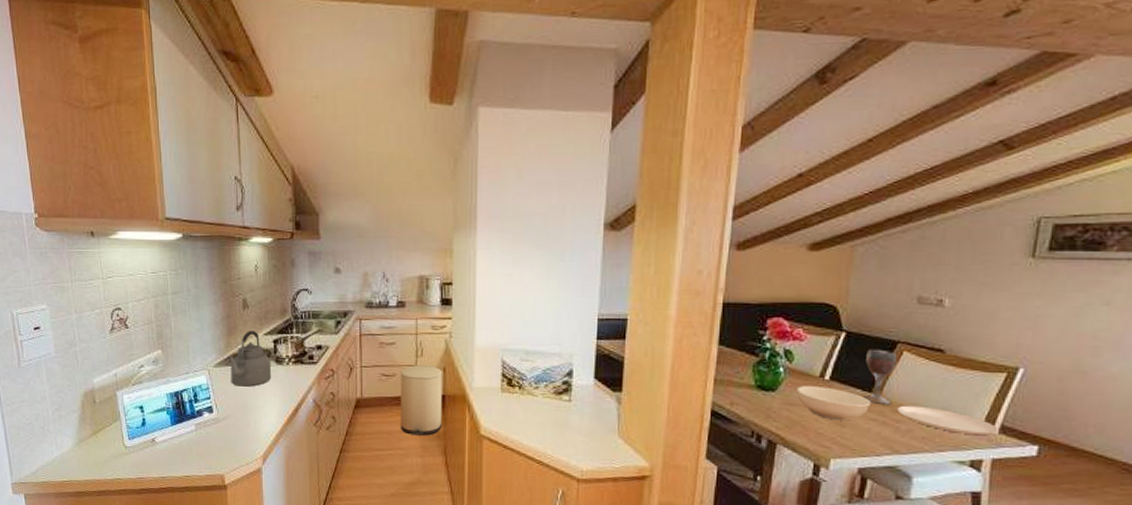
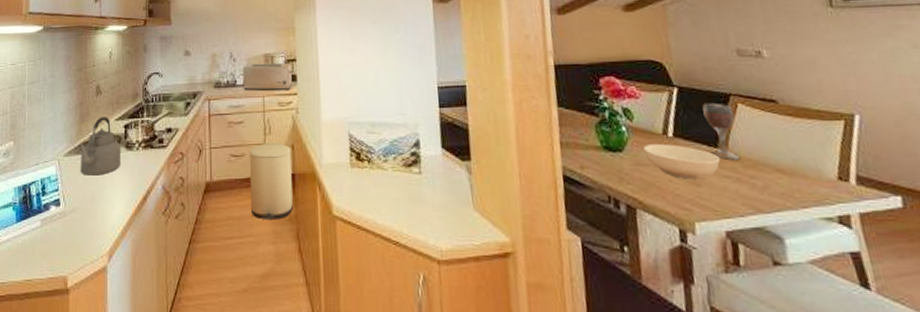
toaster: none [396,285,448,315] -> present [243,62,293,91]
plate: present [896,405,999,436] -> none [747,159,856,188]

